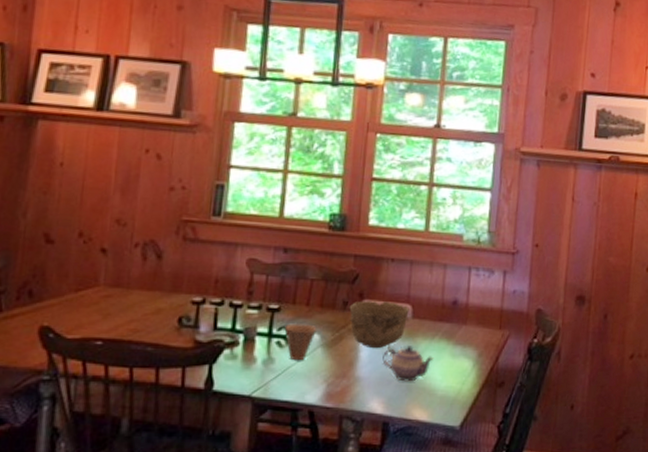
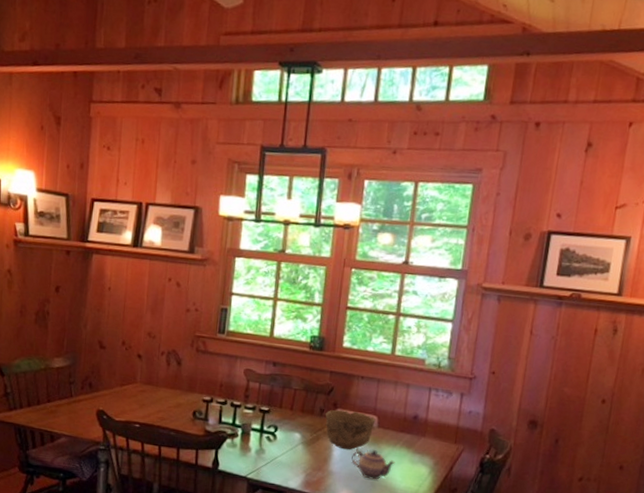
cup: present [284,323,317,361] -> none [273,423,299,454]

